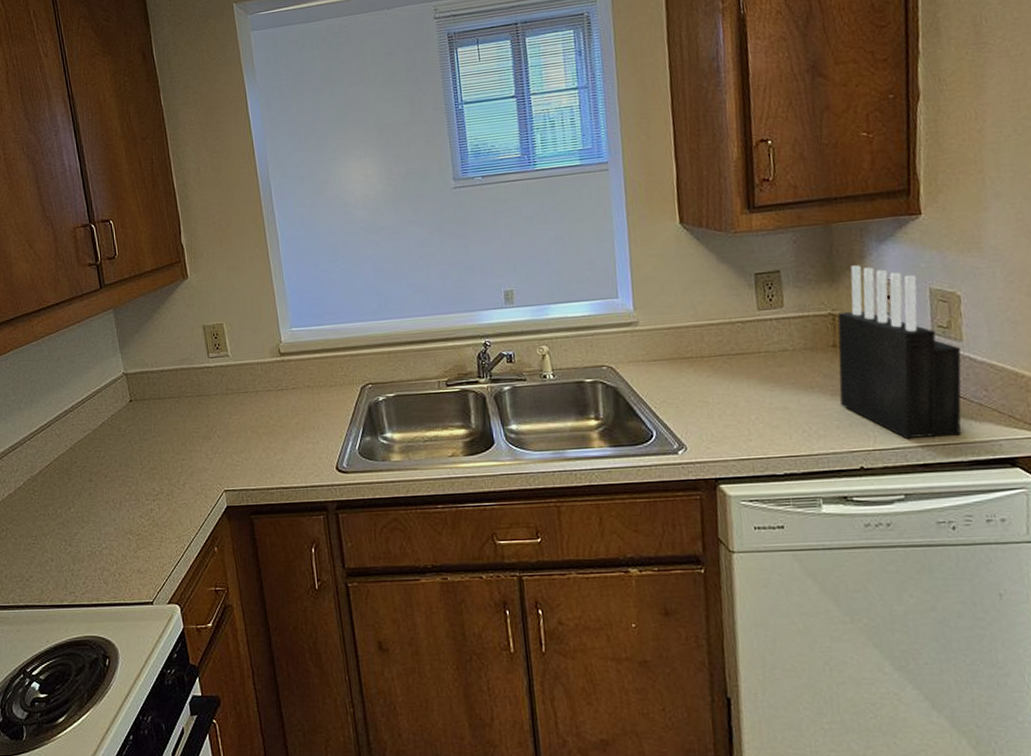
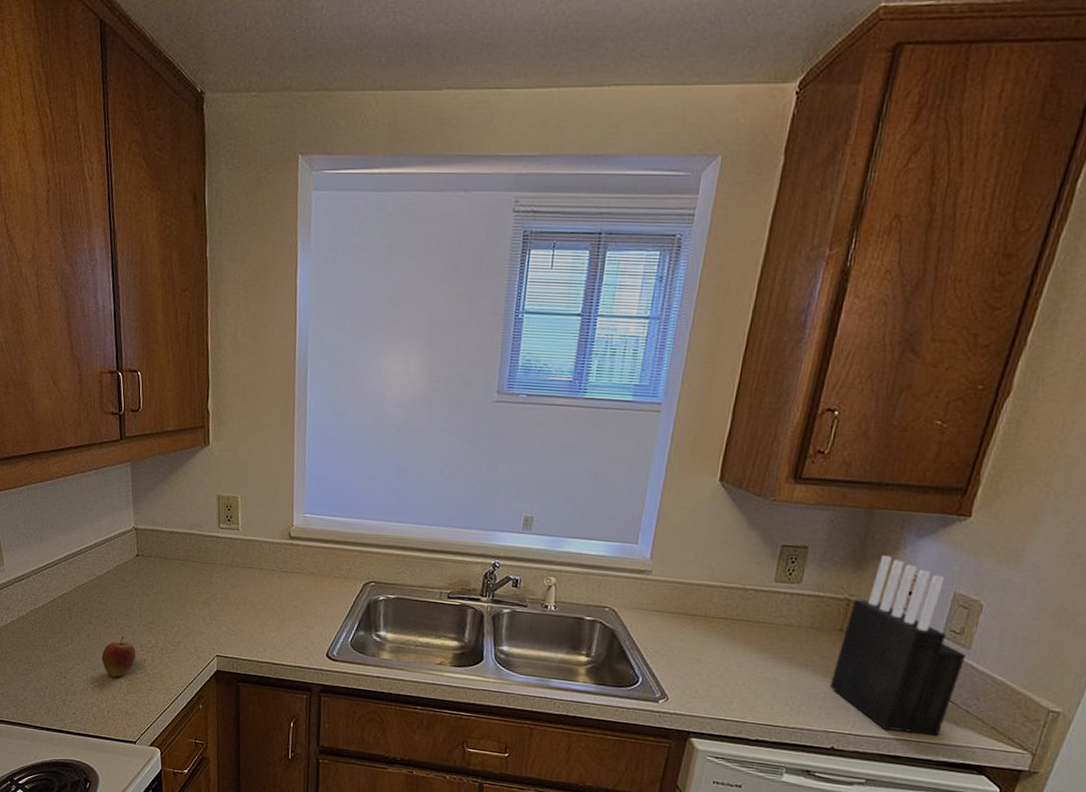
fruit: none [106,488,142,535] -> present [101,635,137,677]

